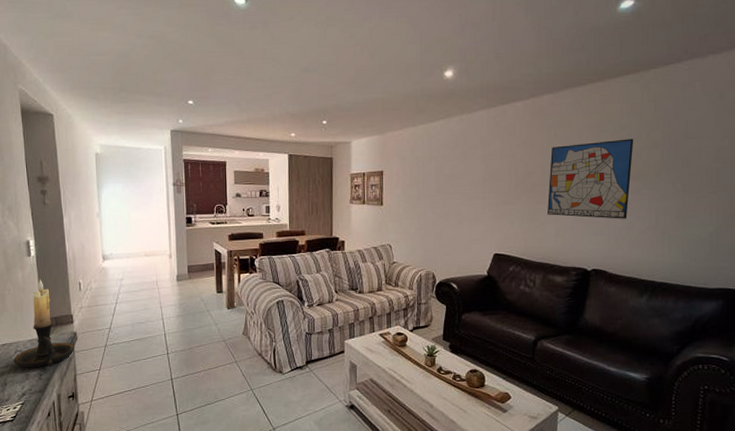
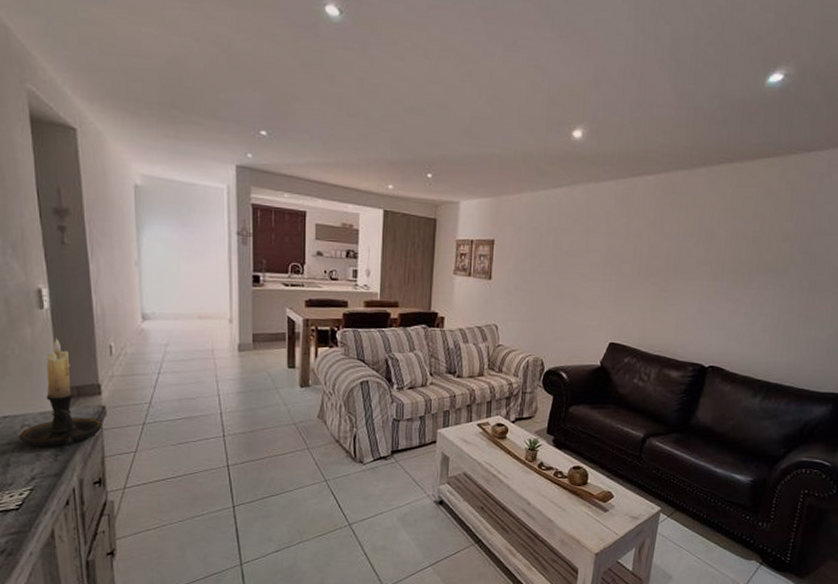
wall art: present [546,139,634,219] -> none [669,228,766,315]

